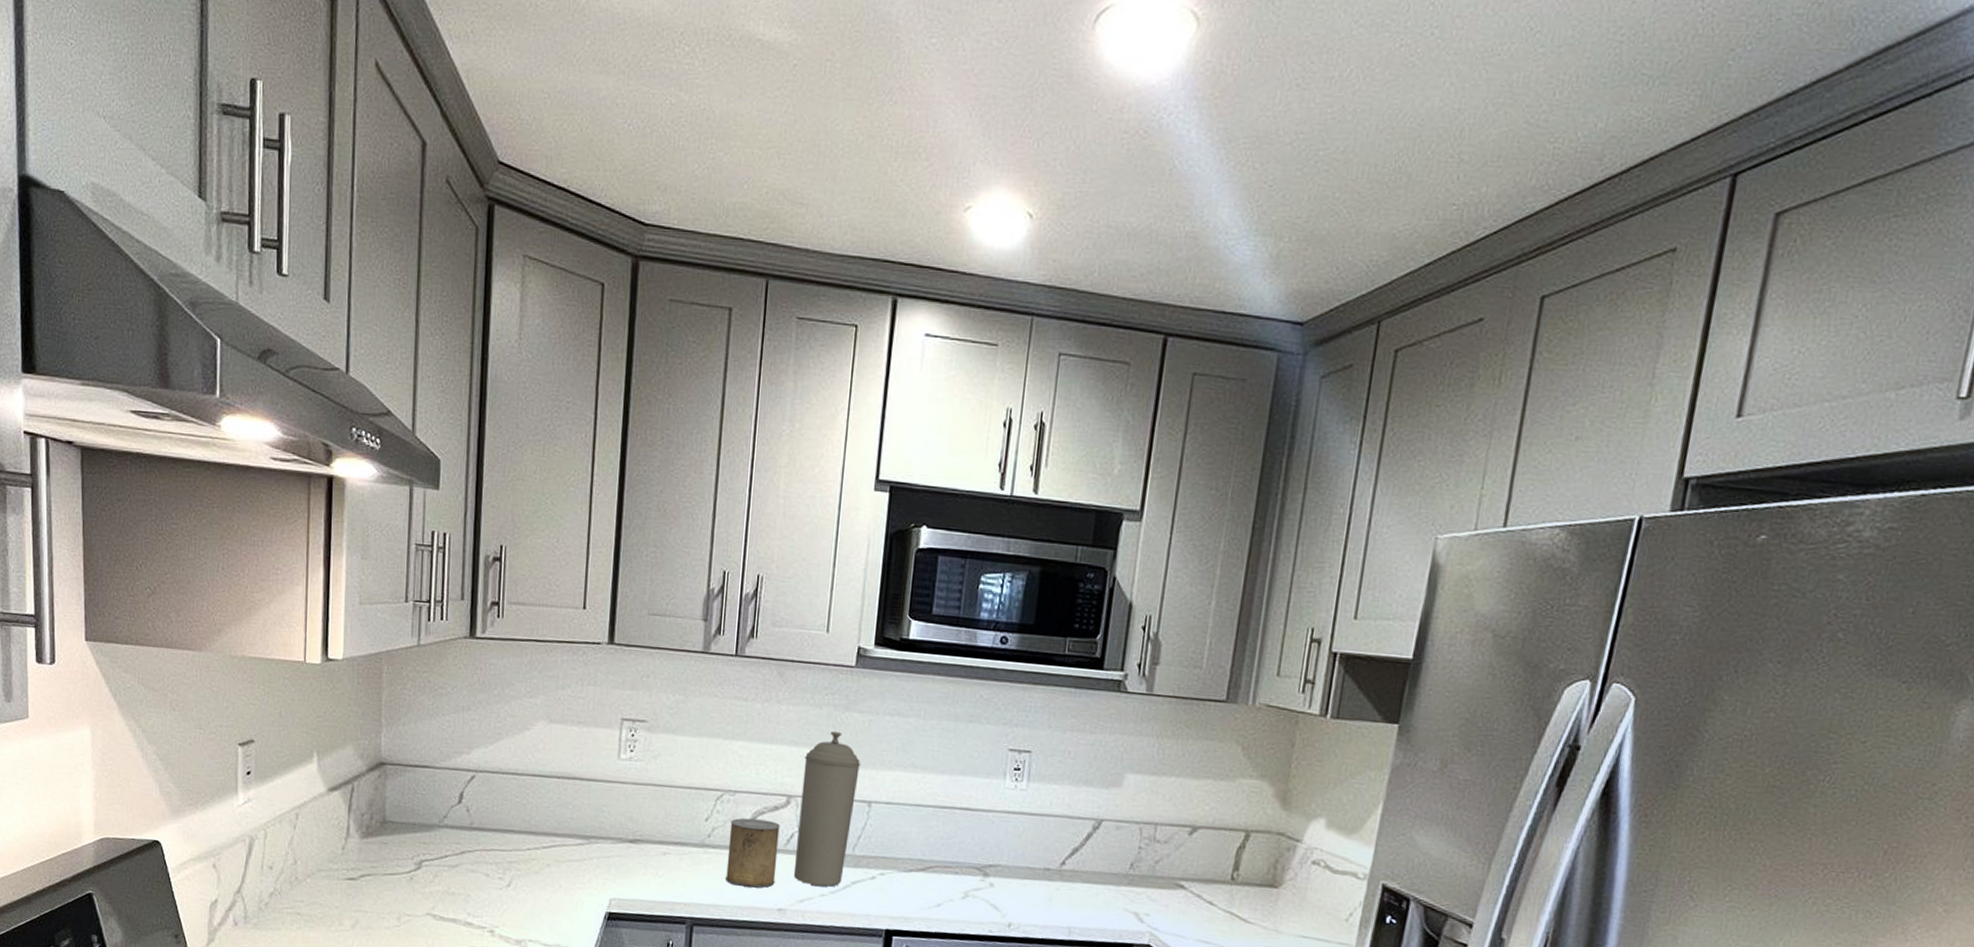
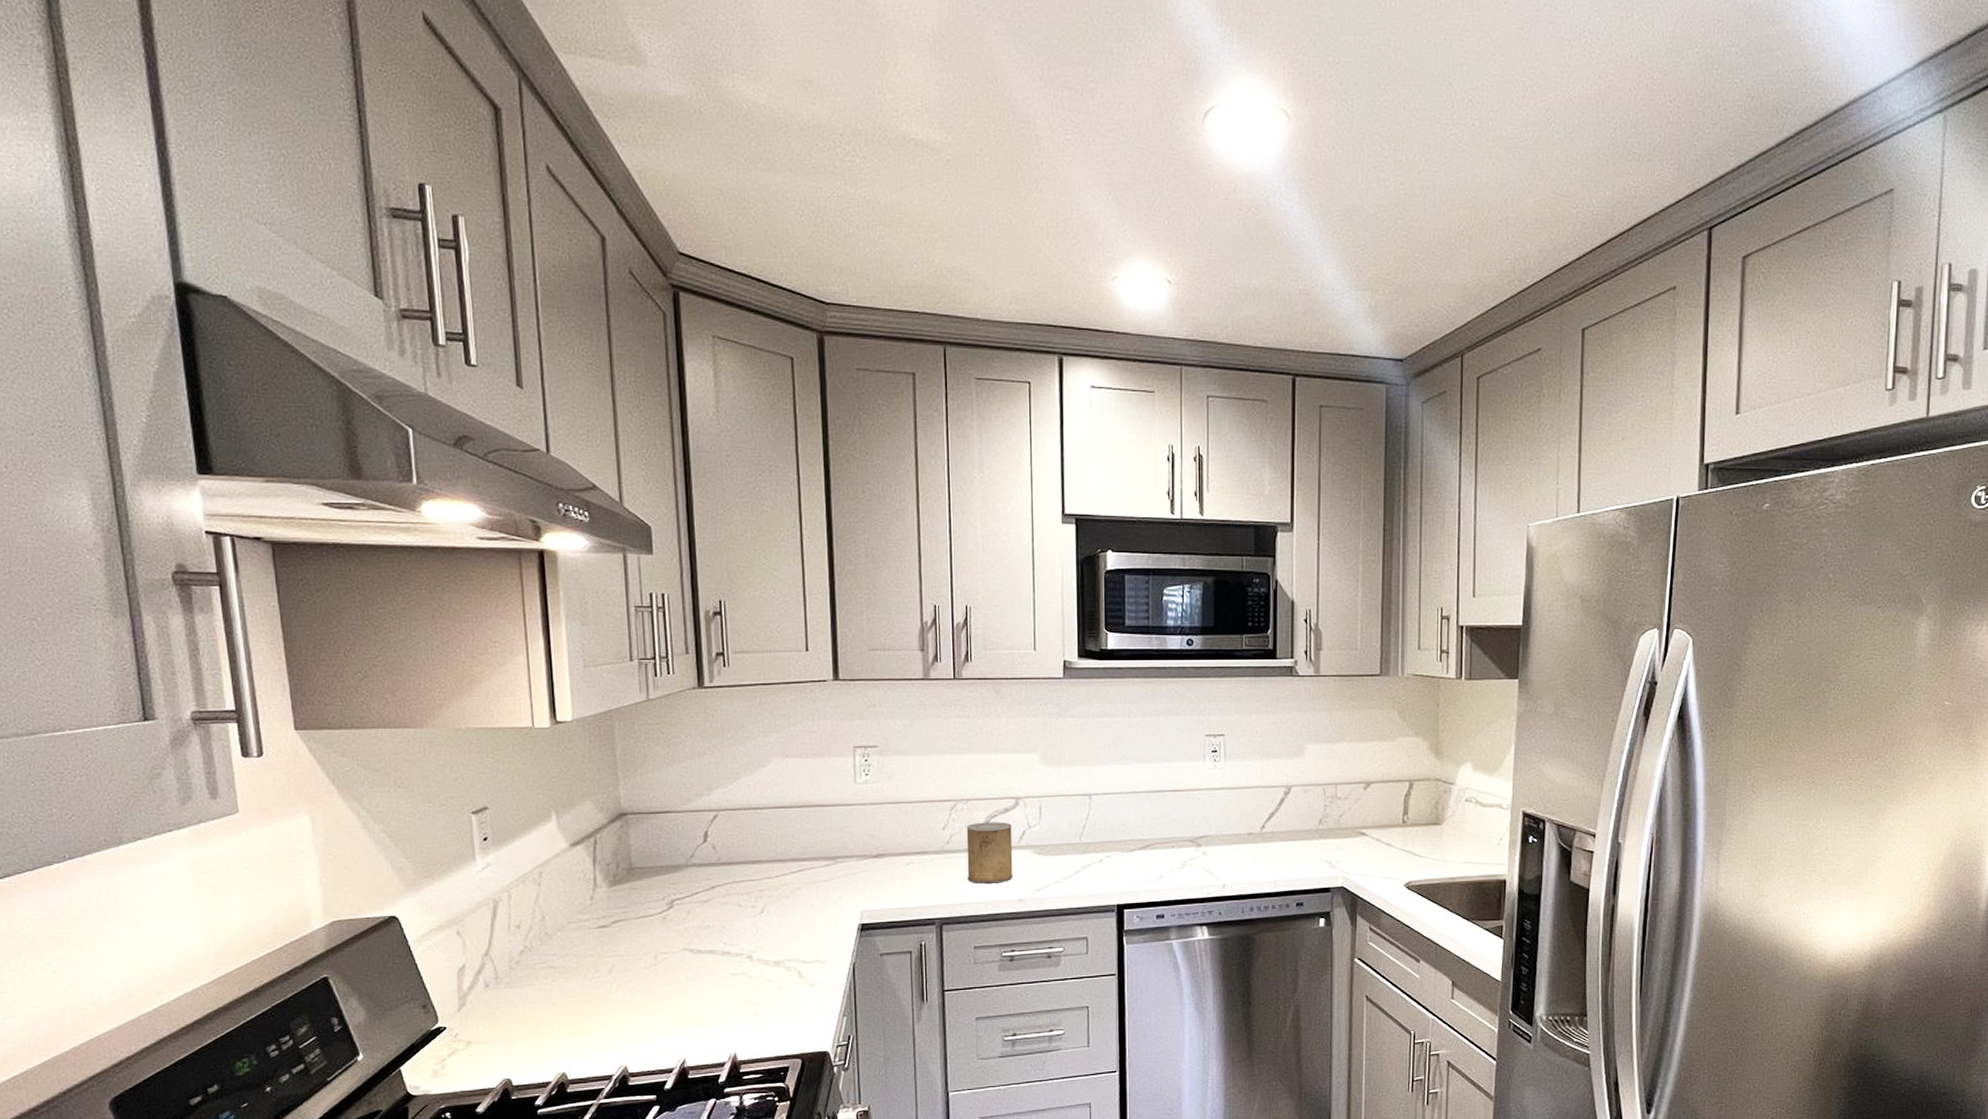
canister: present [794,731,861,887] -> none [1027,736,1079,874]

